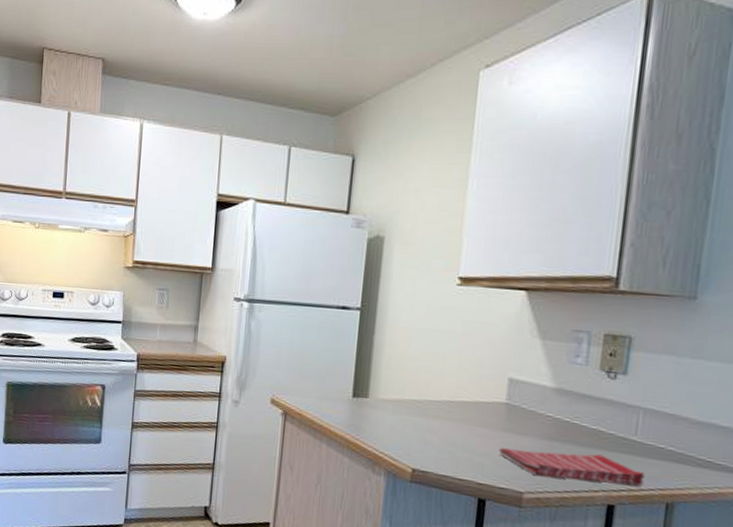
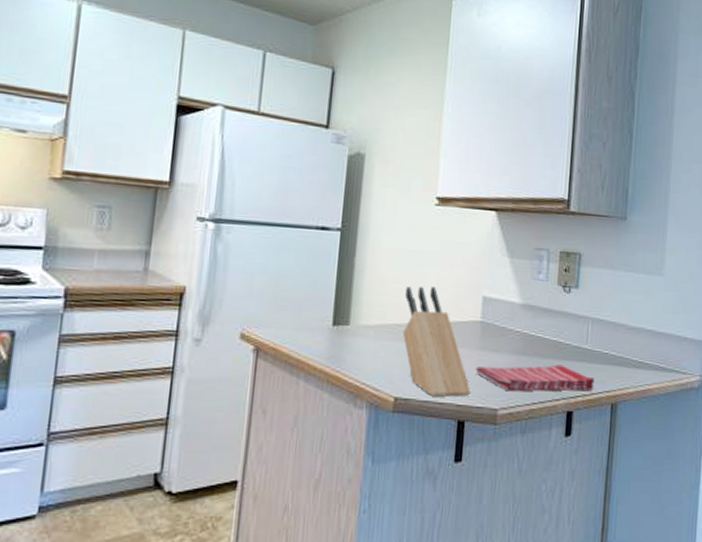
knife block: none [421,365,494,476] -> present [402,286,471,397]

